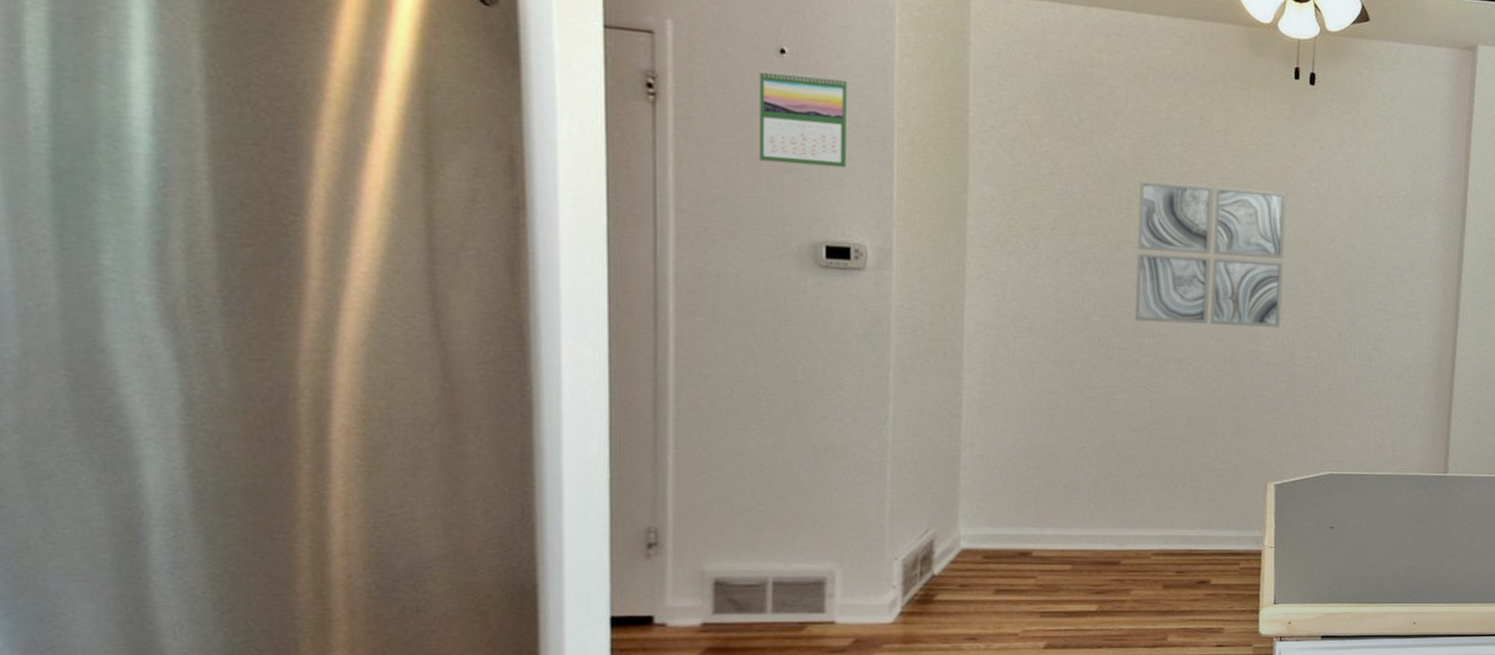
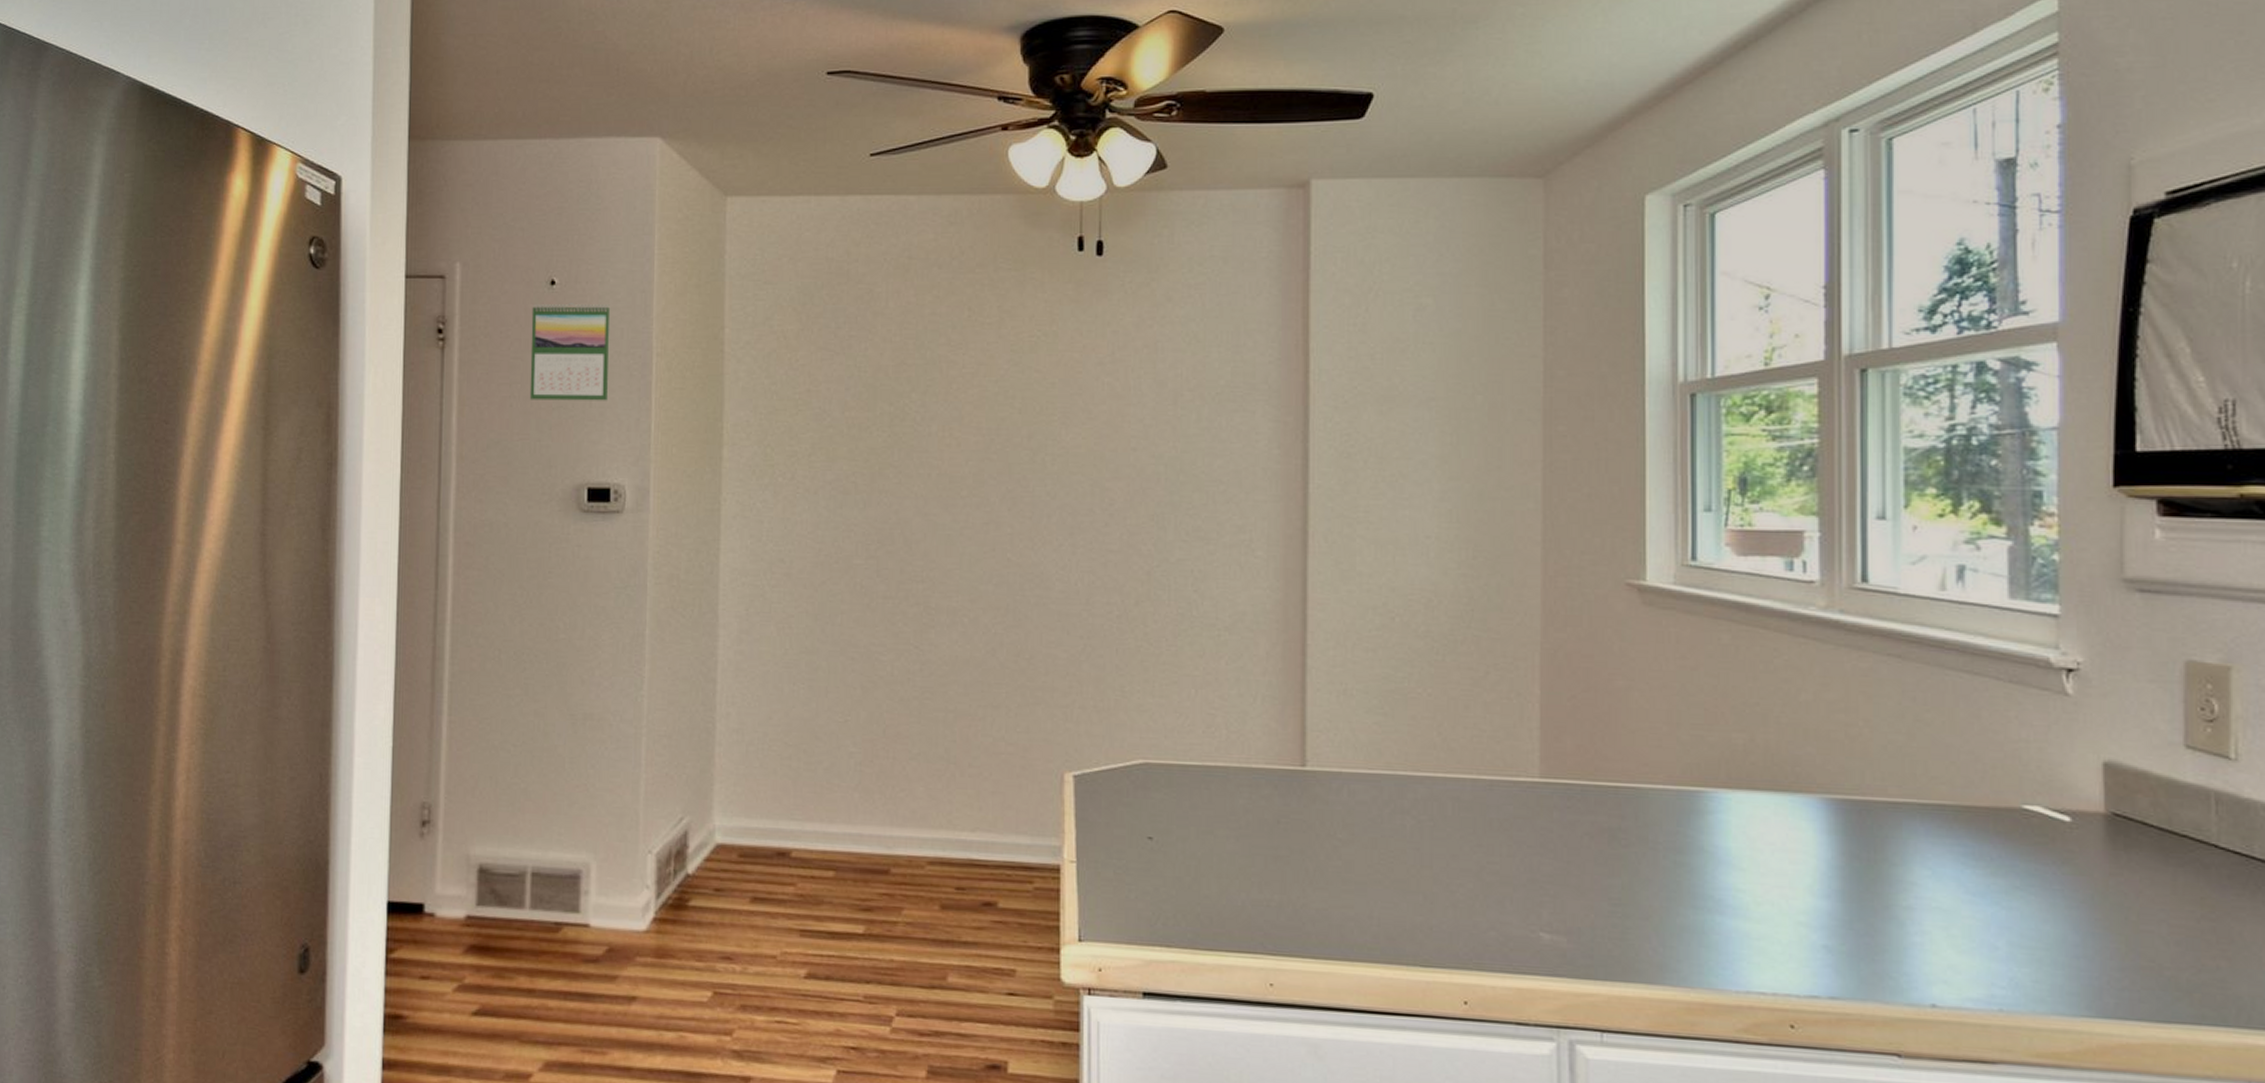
wall art: present [1134,181,1287,328] -> none [900,391,1075,566]

